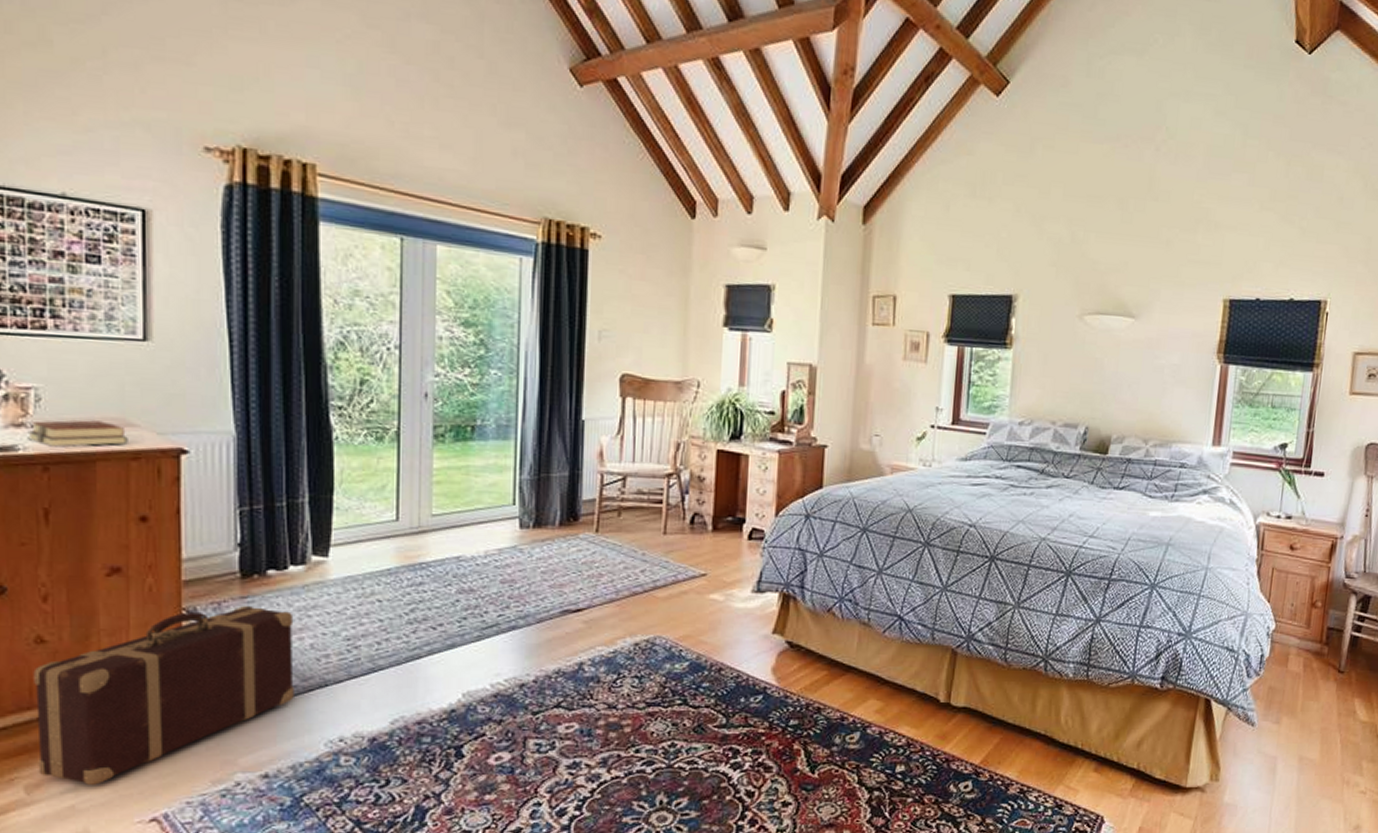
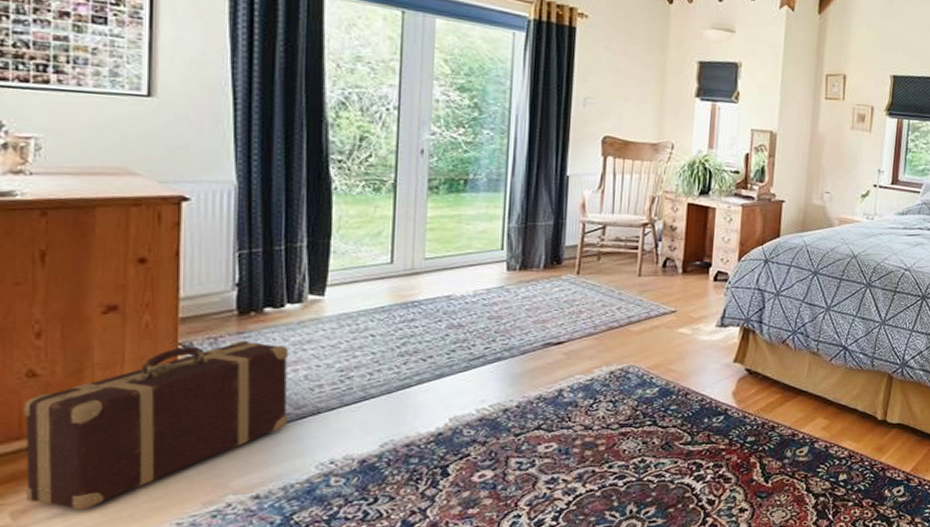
books: present [27,420,128,448] -> none [26,168,129,194]

